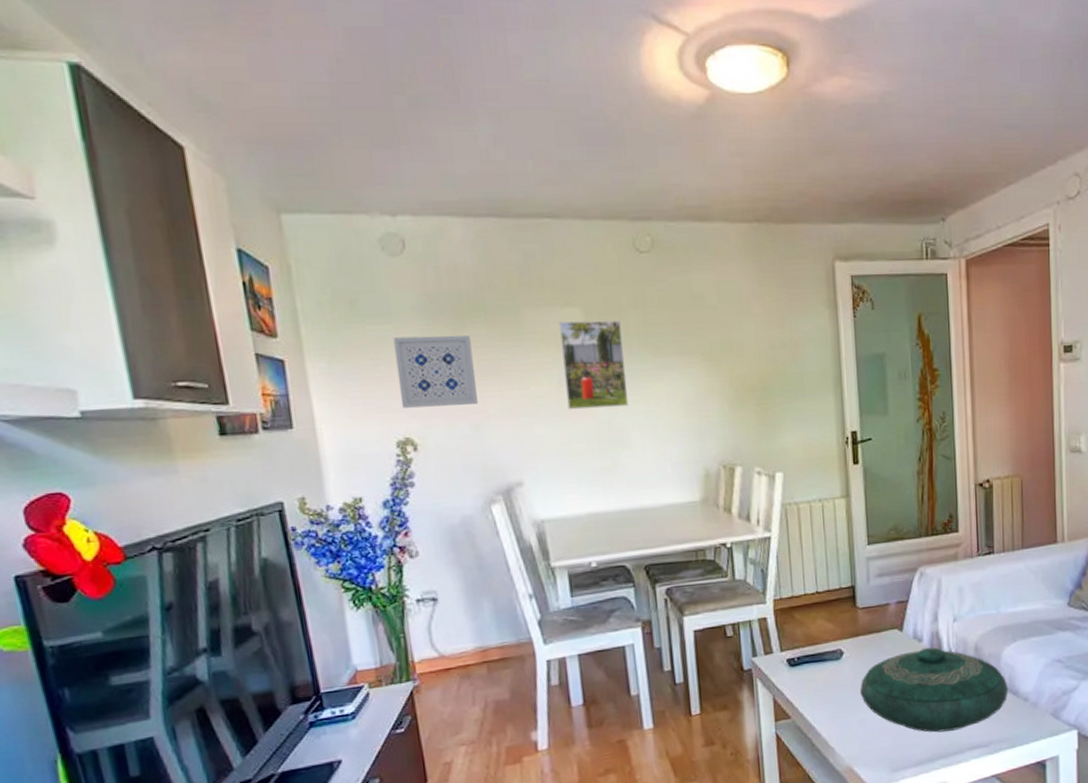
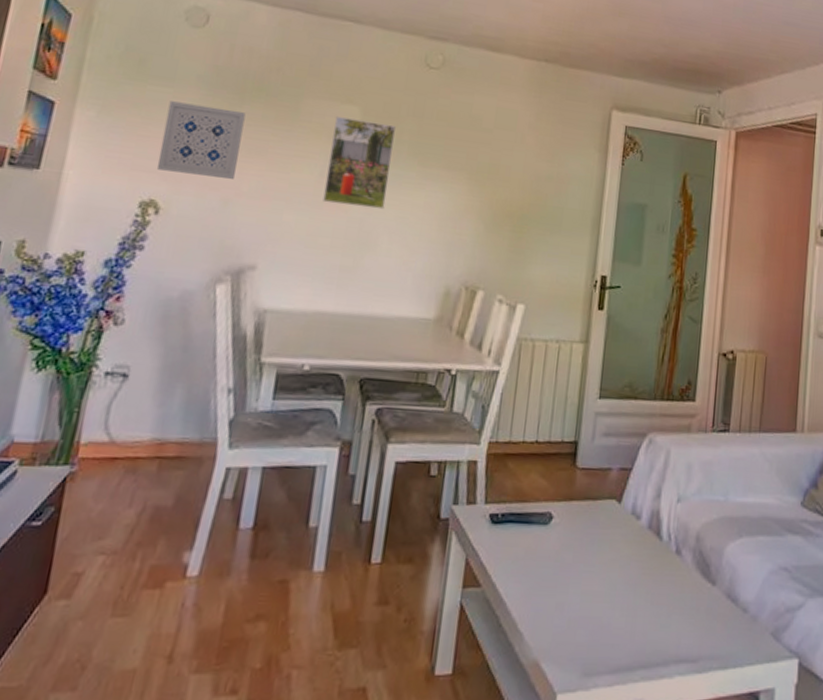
decorative bowl: present [860,647,1008,733] -> none [563,528,727,635]

